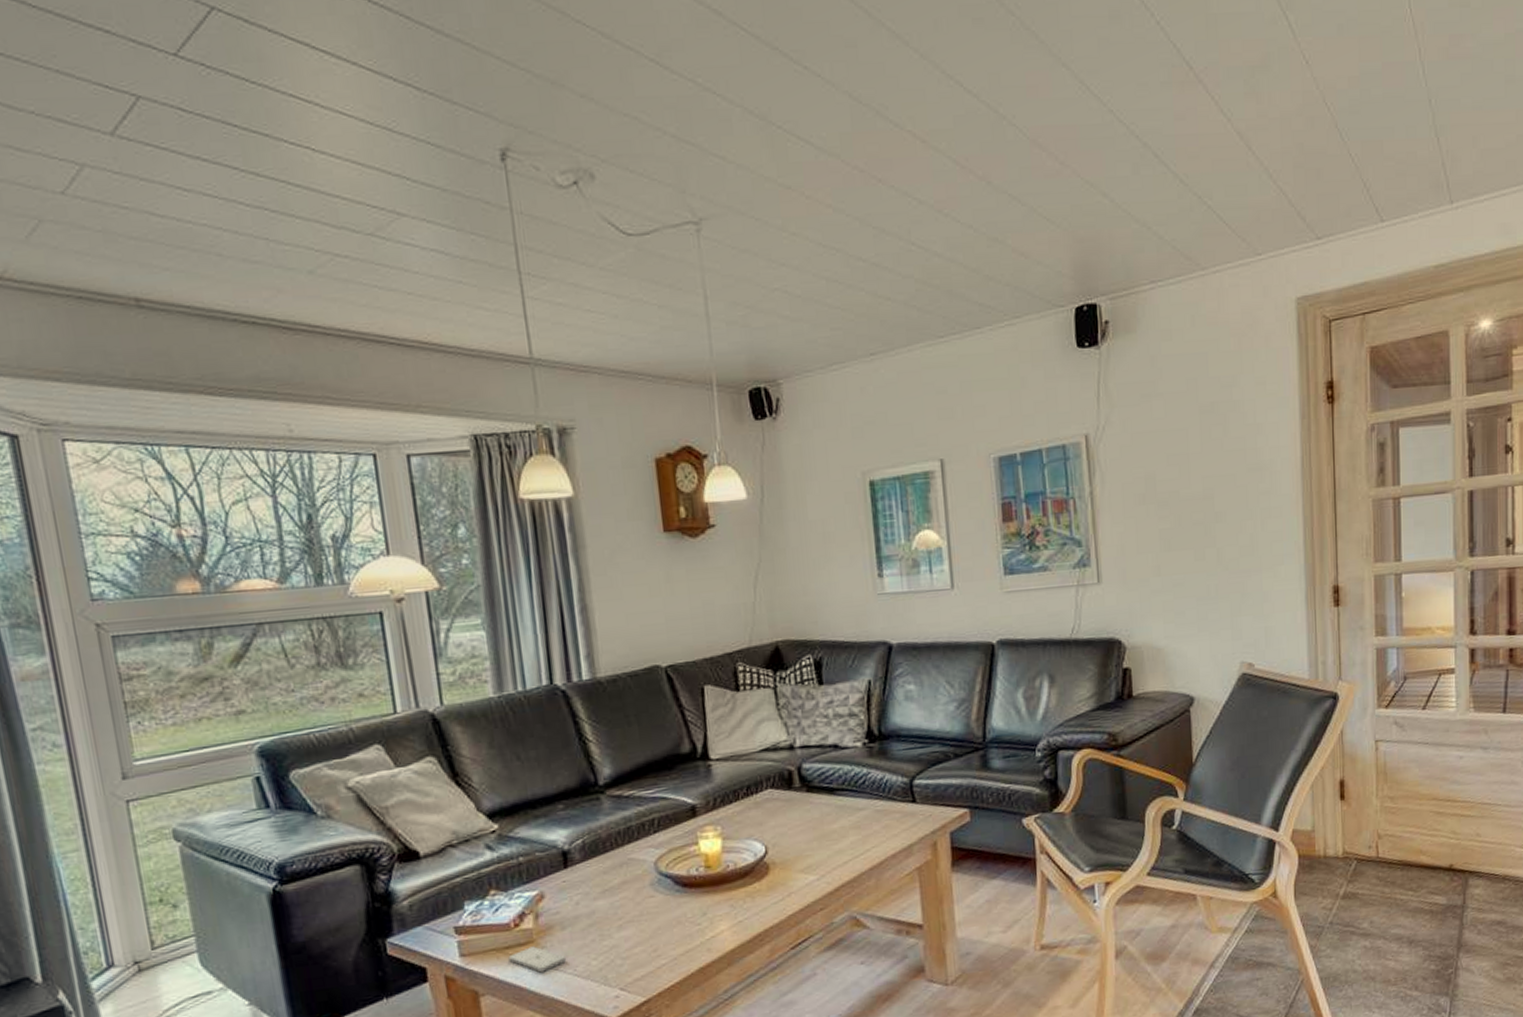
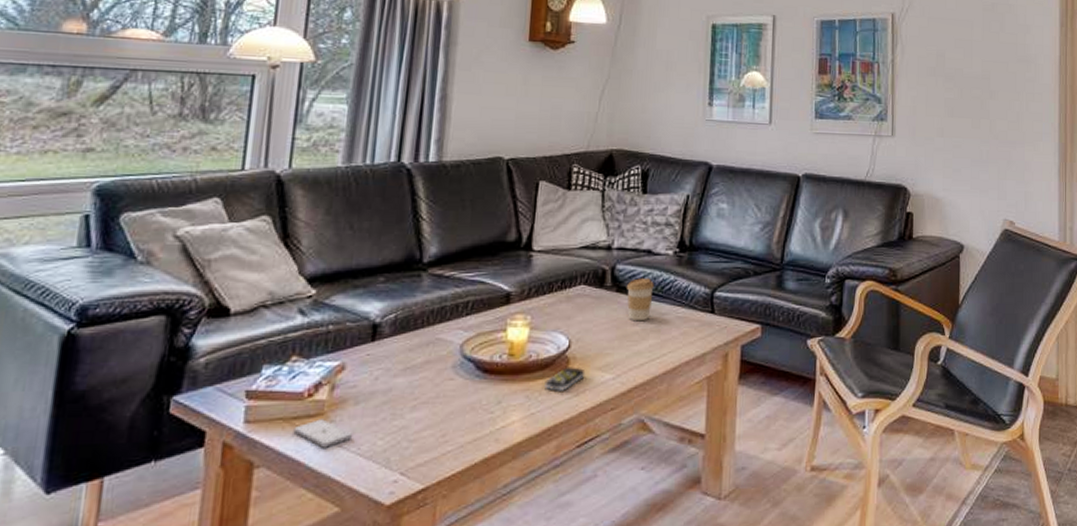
remote control: none [747,871,788,898] -> present [545,365,586,391]
coffee cup: none [817,774,847,820] -> present [627,278,654,322]

